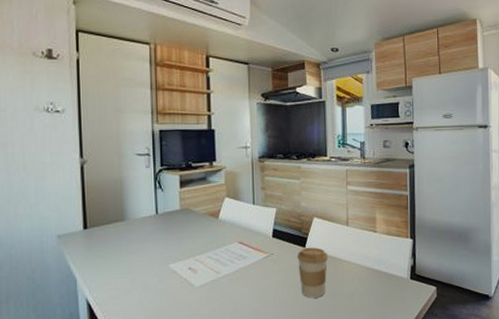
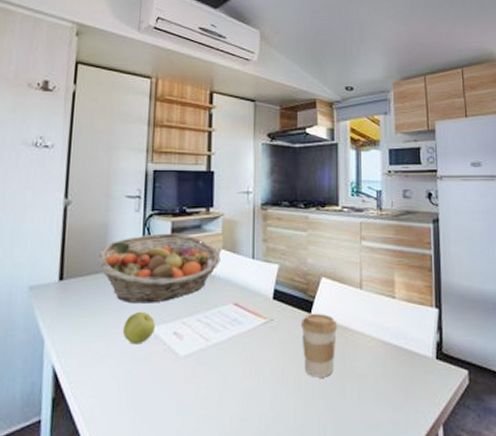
fruit basket: none [116,185,225,246] -> present [97,233,221,304]
apple: none [144,252,172,279] -> present [122,311,155,345]

